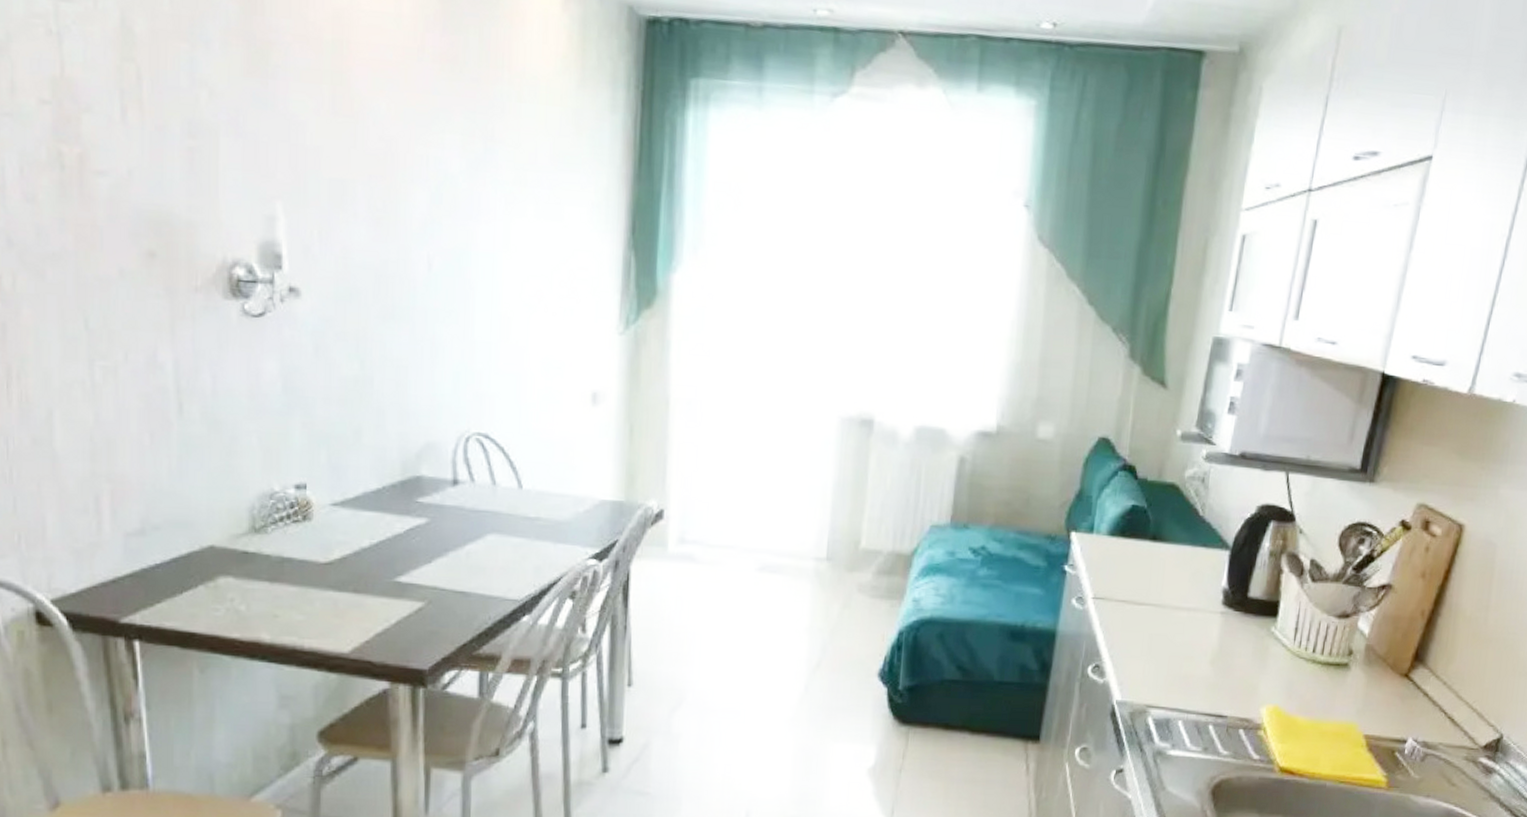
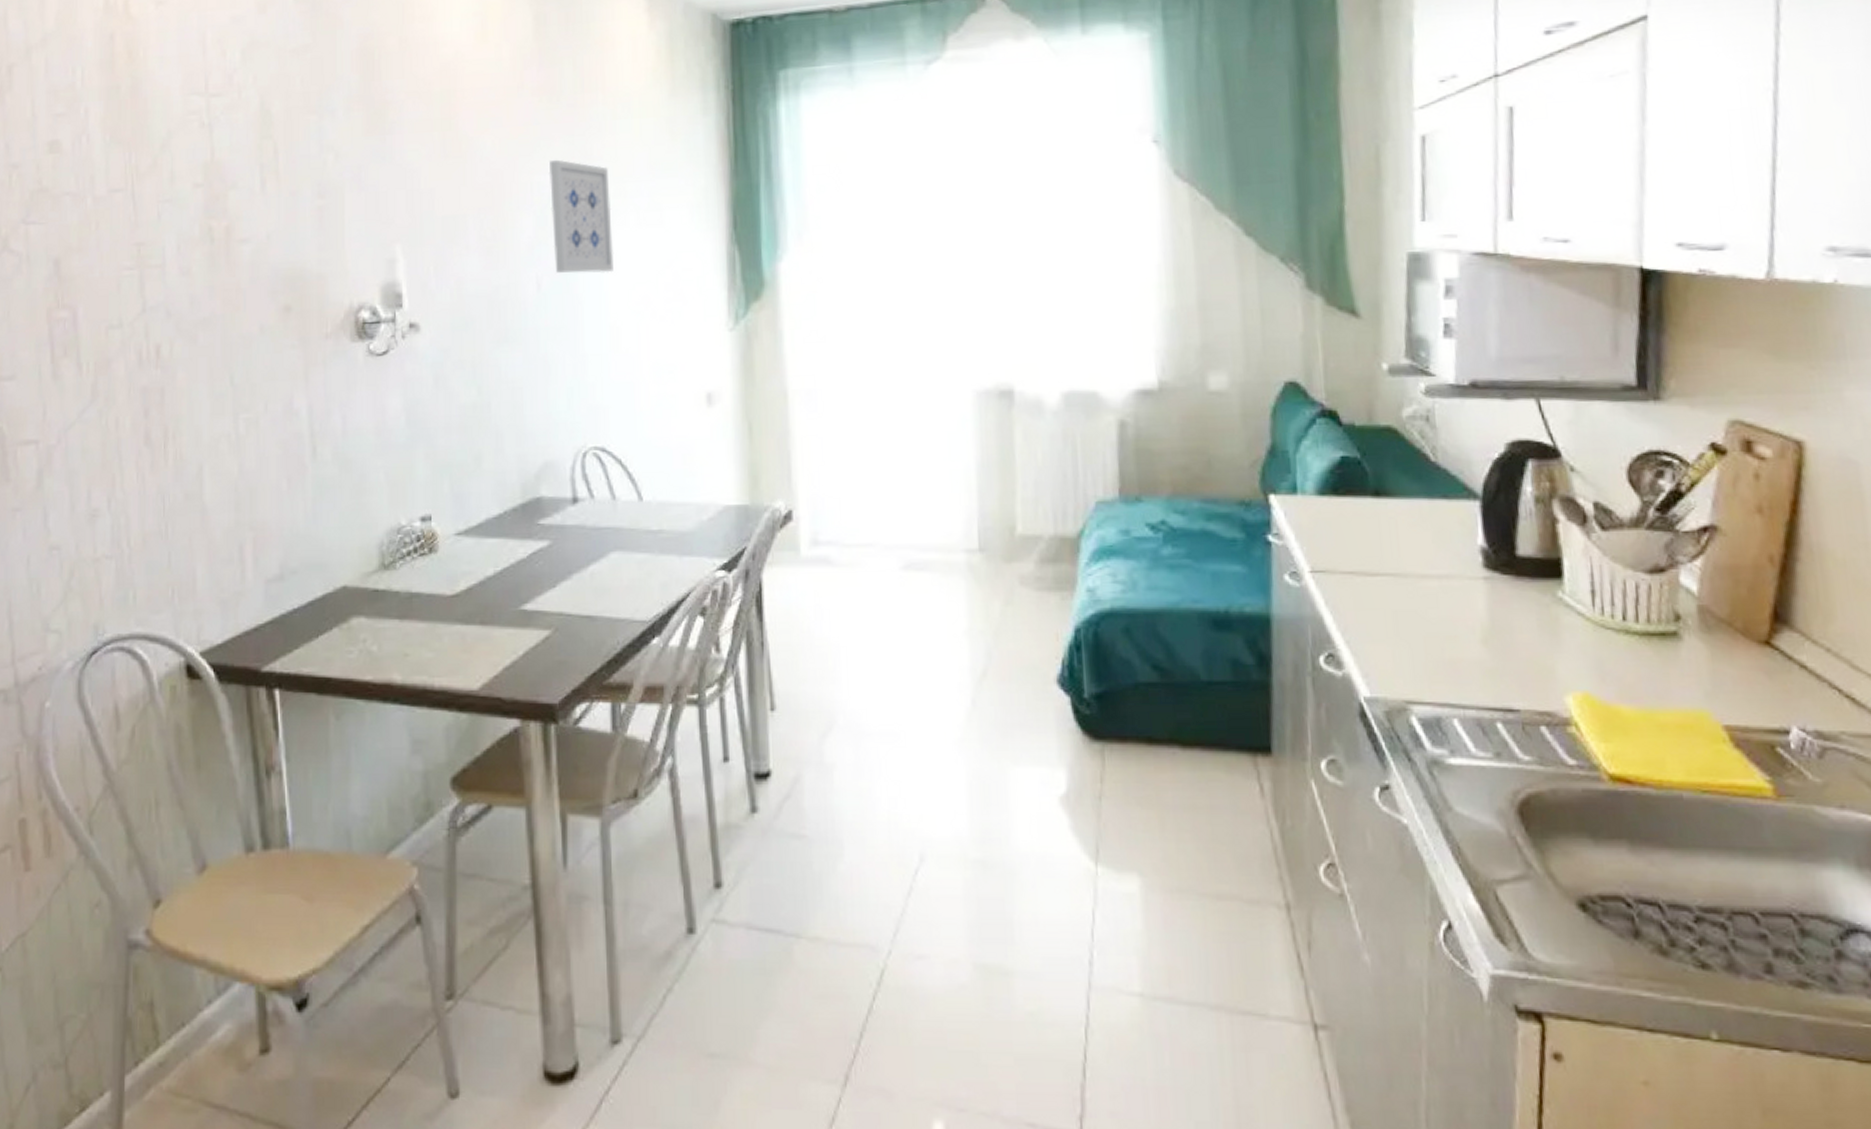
wall art: none [446,134,511,262] -> present [548,159,614,273]

